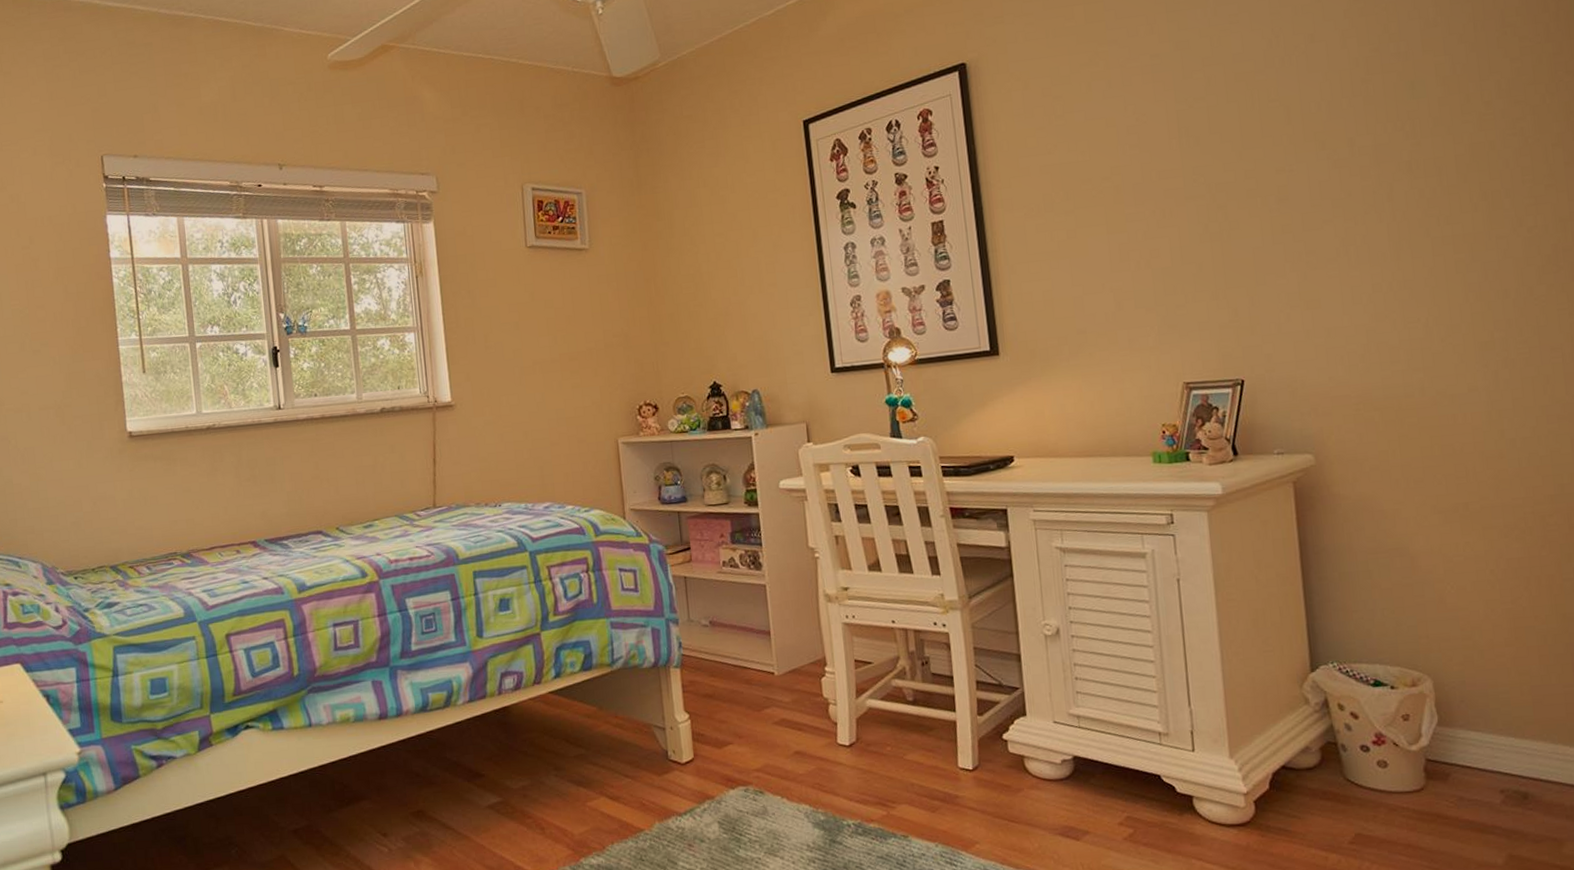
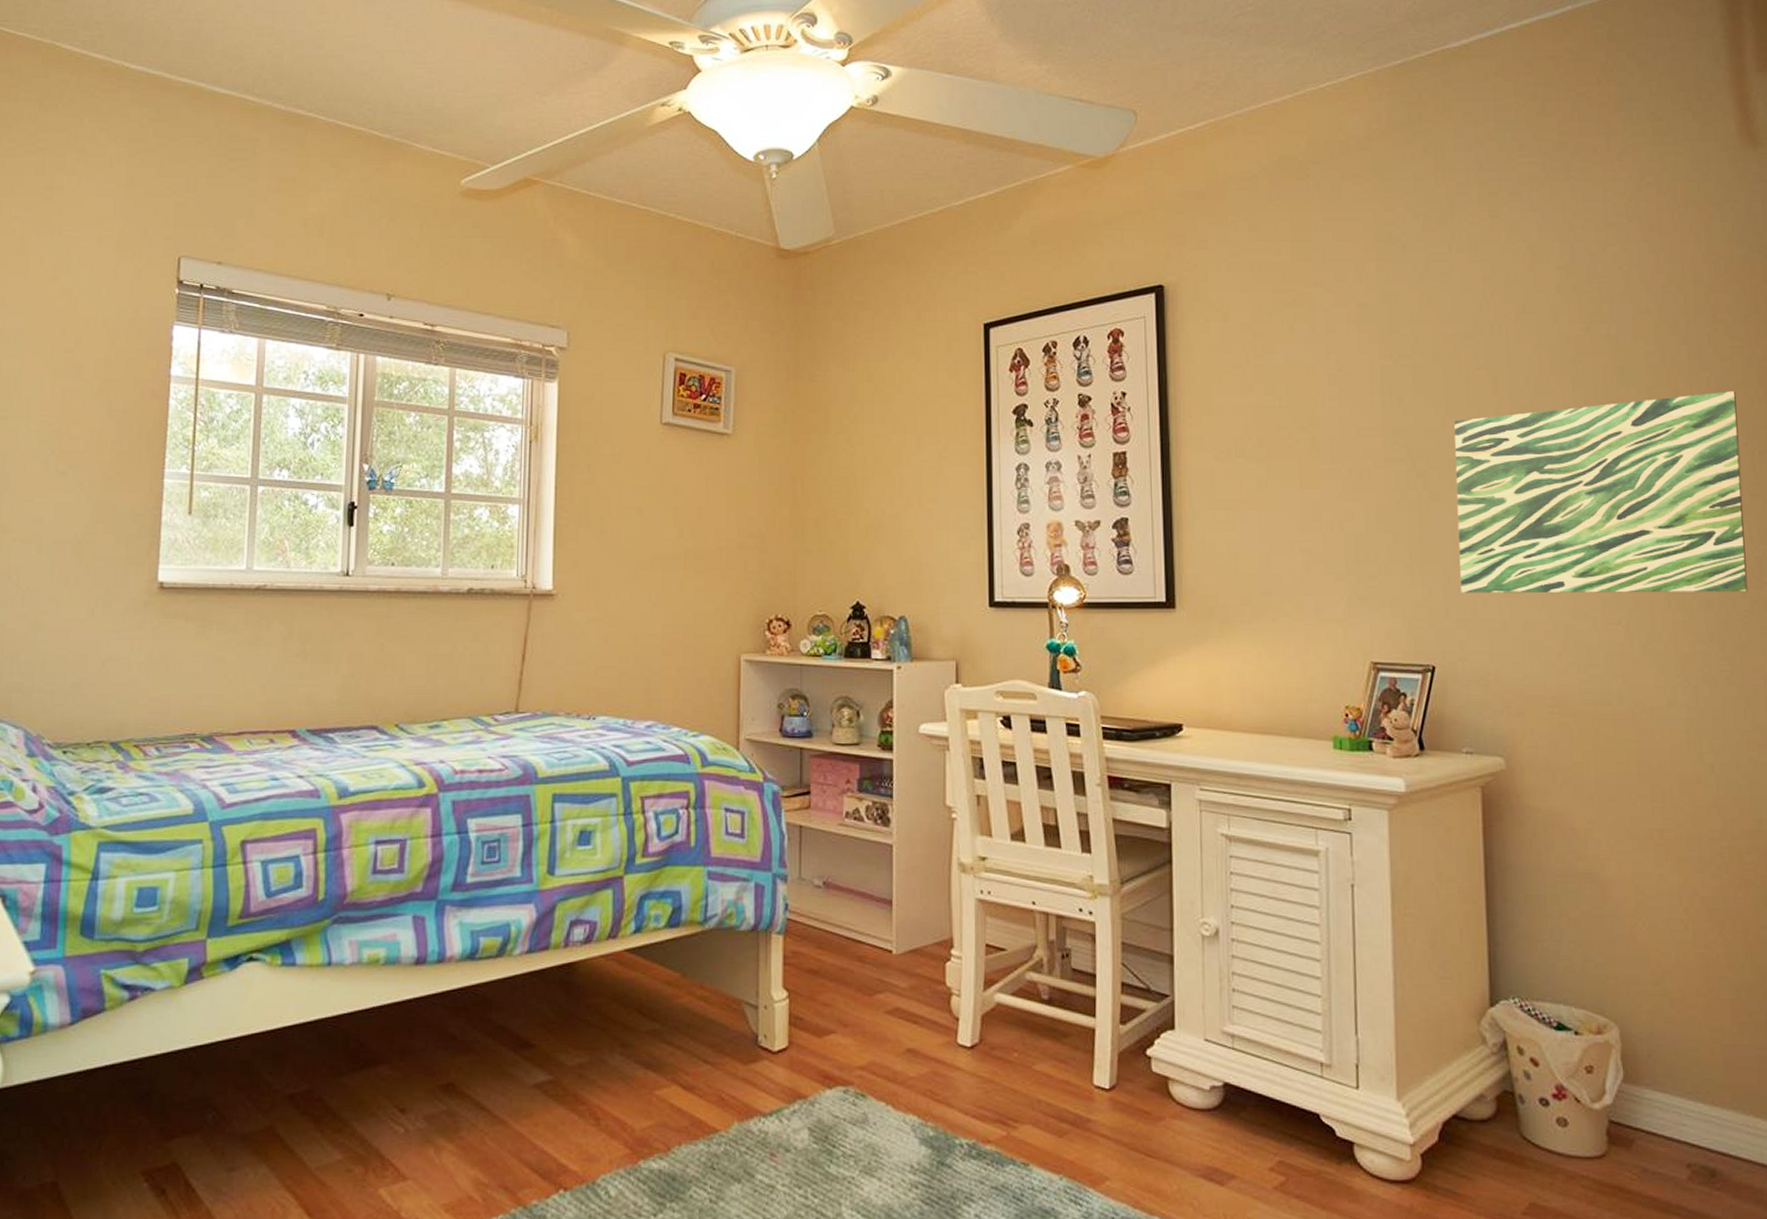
wall art: none [1250,90,1544,311] -> present [1454,391,1748,594]

